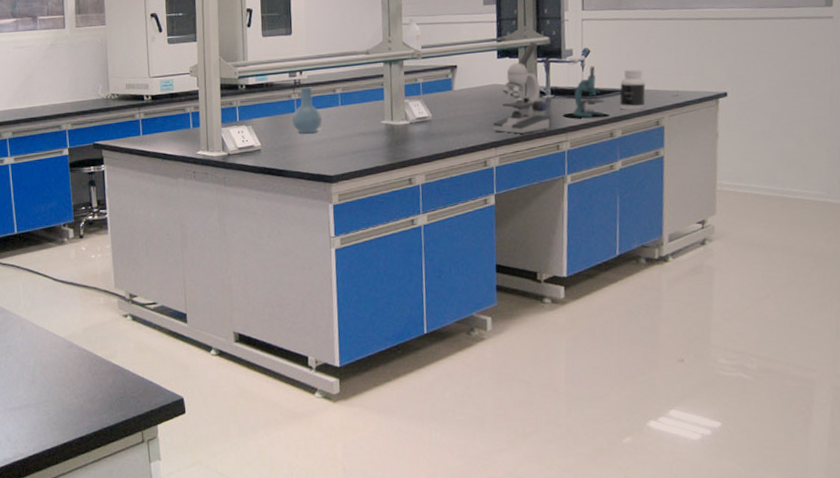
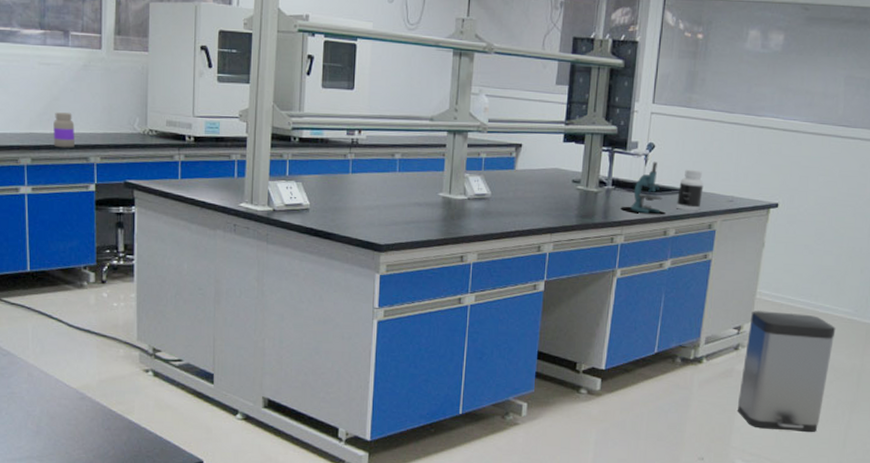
jar: none [29,88,48,120] -> present [53,112,75,148]
flask: present [291,87,322,134] -> none [345,148,377,198]
microscope: present [492,41,550,135] -> none [550,129,608,223]
pedal bin: none [712,201,809,324] -> present [738,311,836,432]

